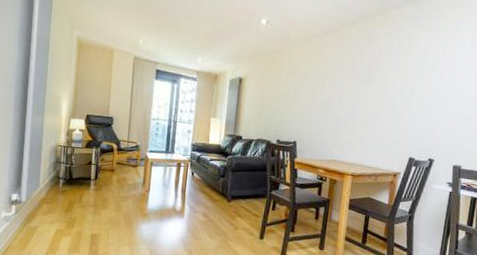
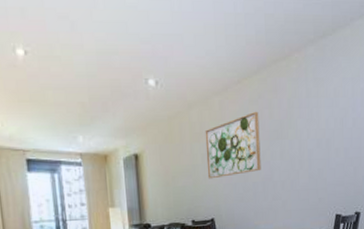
wall art: none [297,55,351,108] -> present [205,111,261,179]

